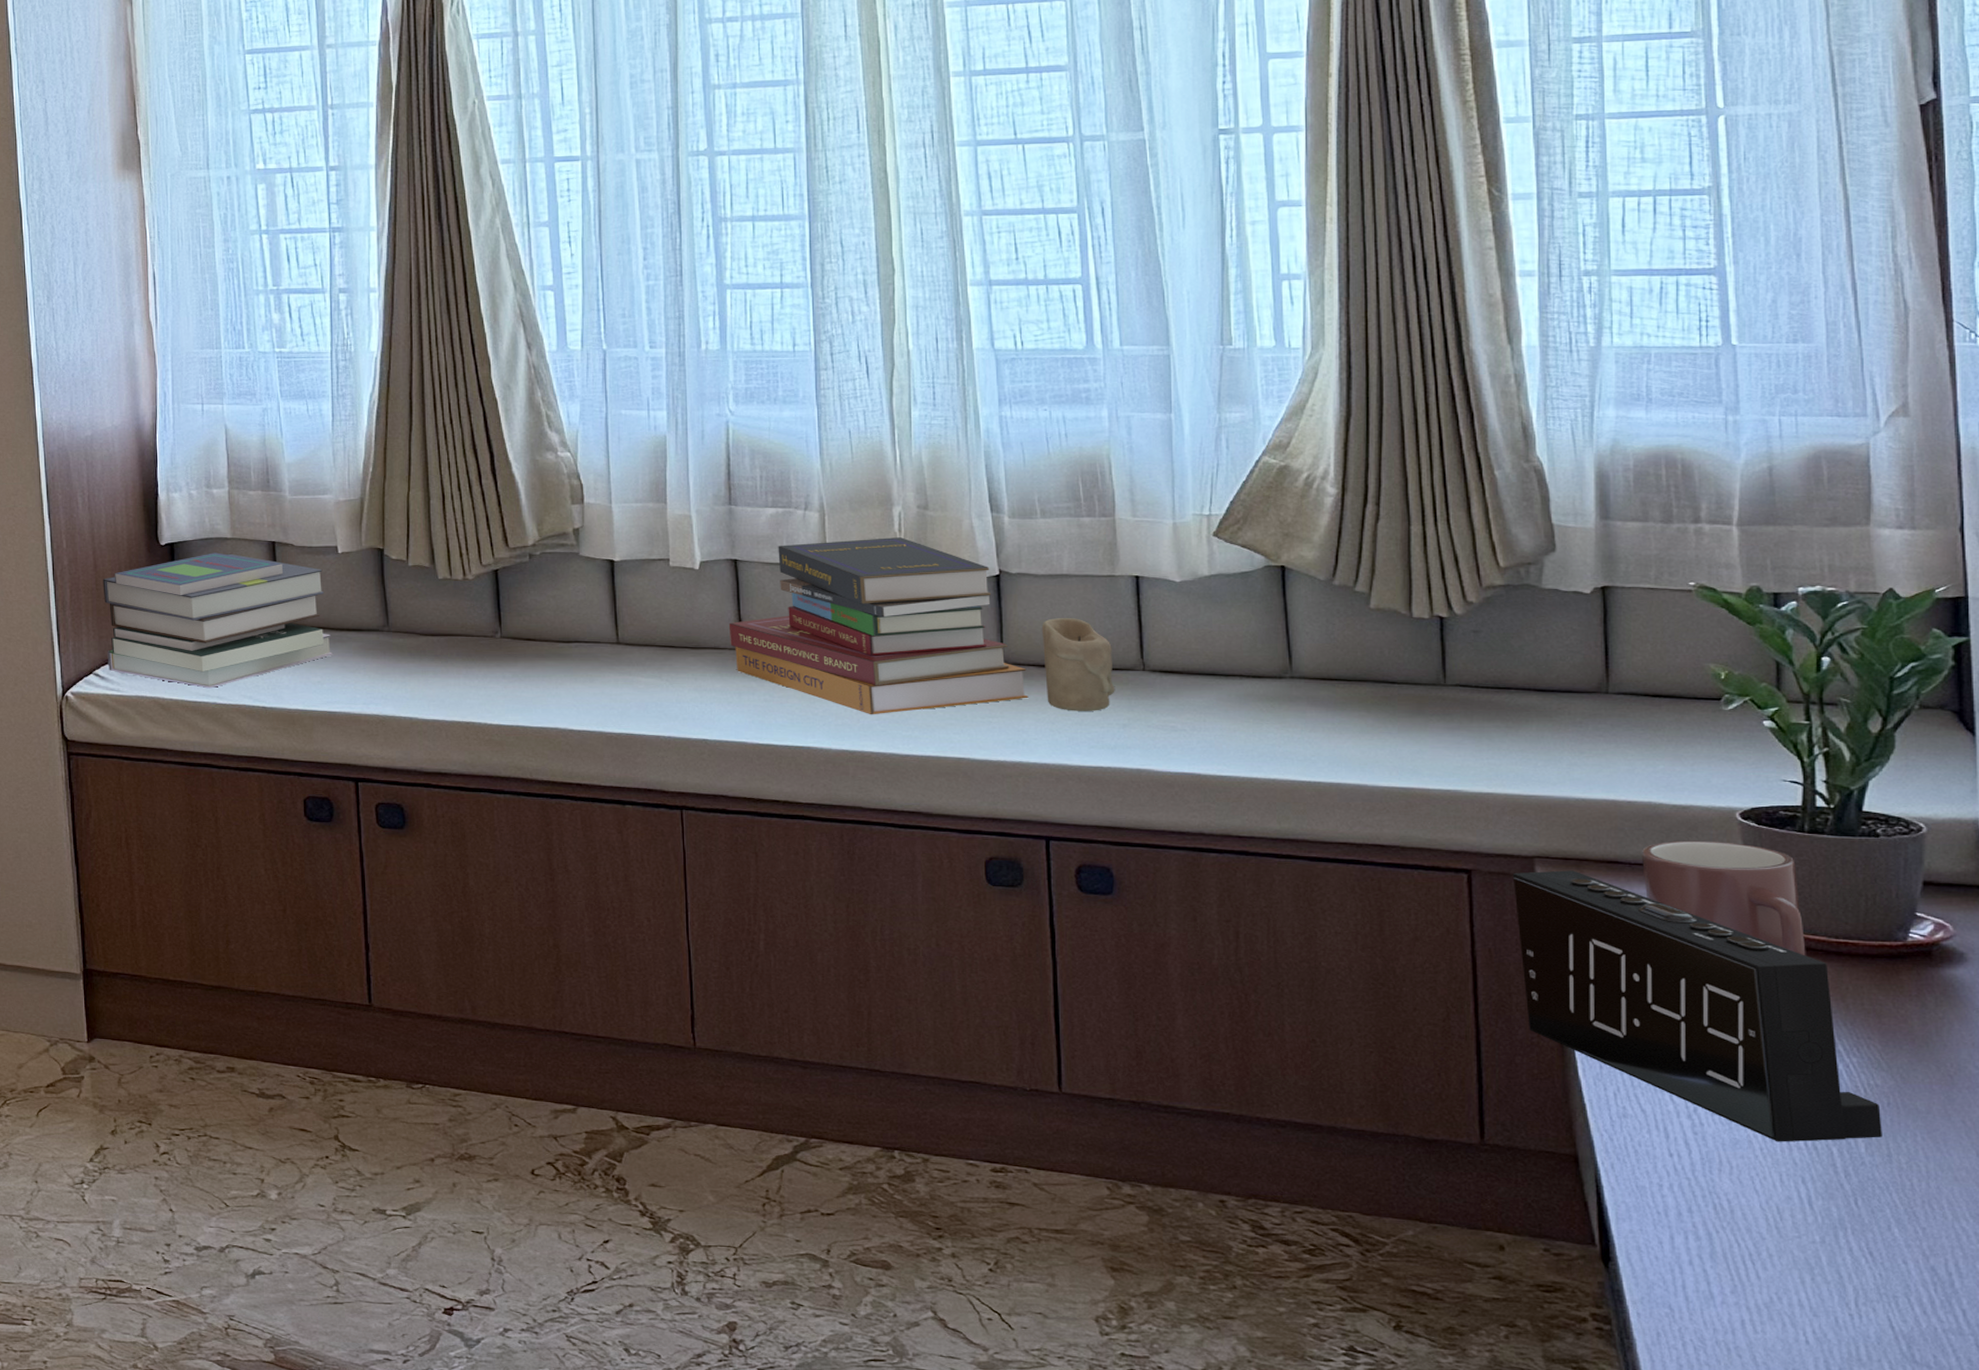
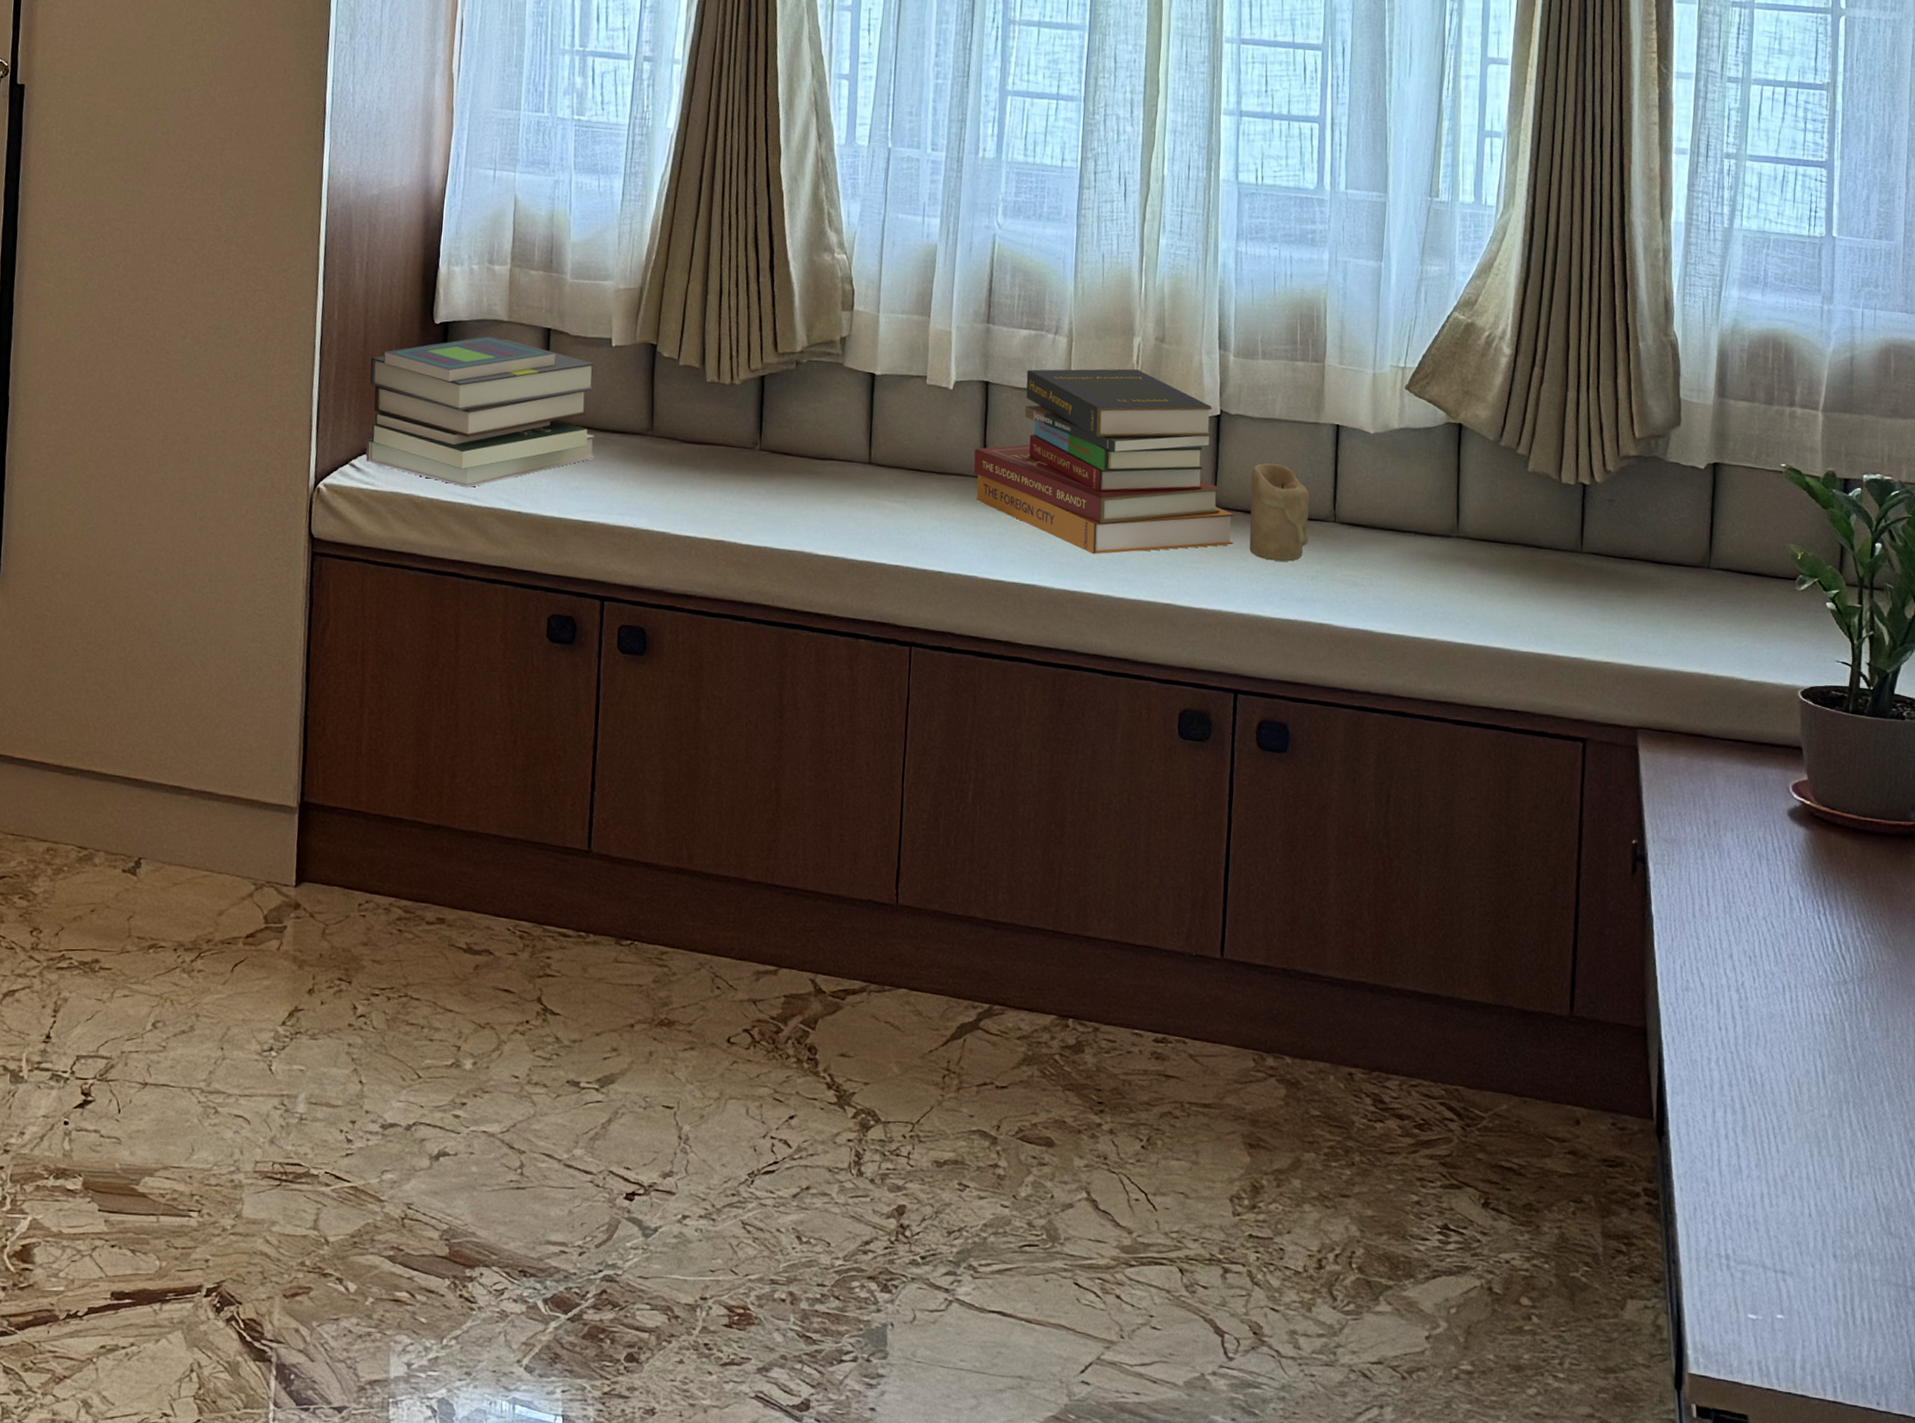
alarm clock: present [1512,870,1882,1142] -> none [1618,742,1884,1017]
mug: present [1641,840,1806,956] -> none [1721,716,1841,834]

